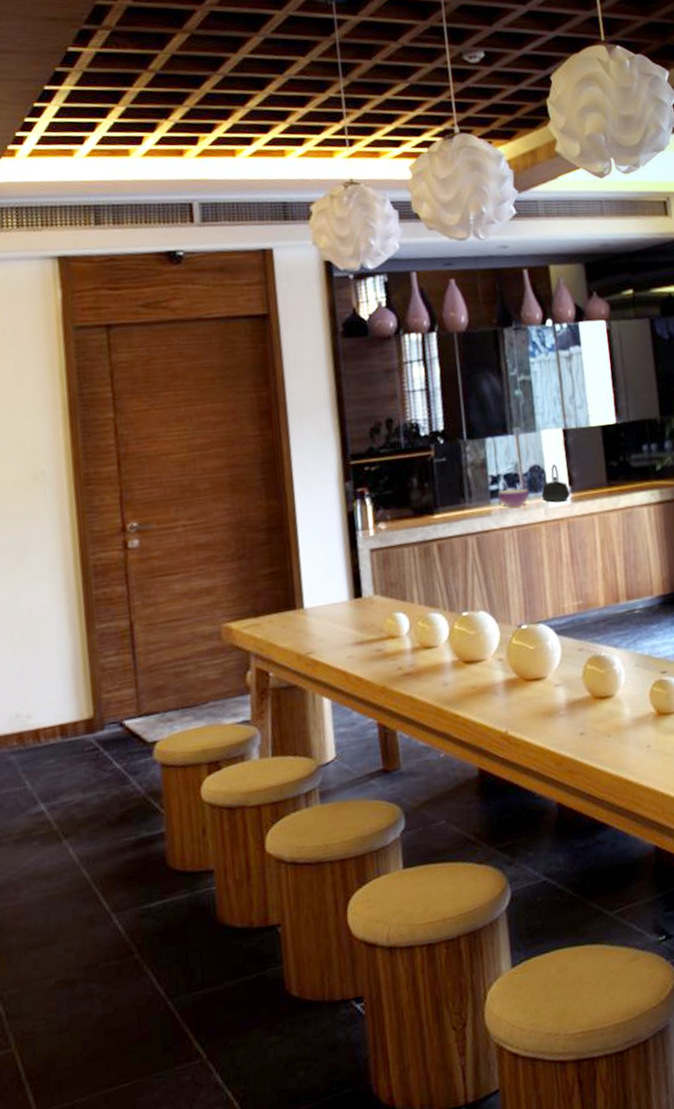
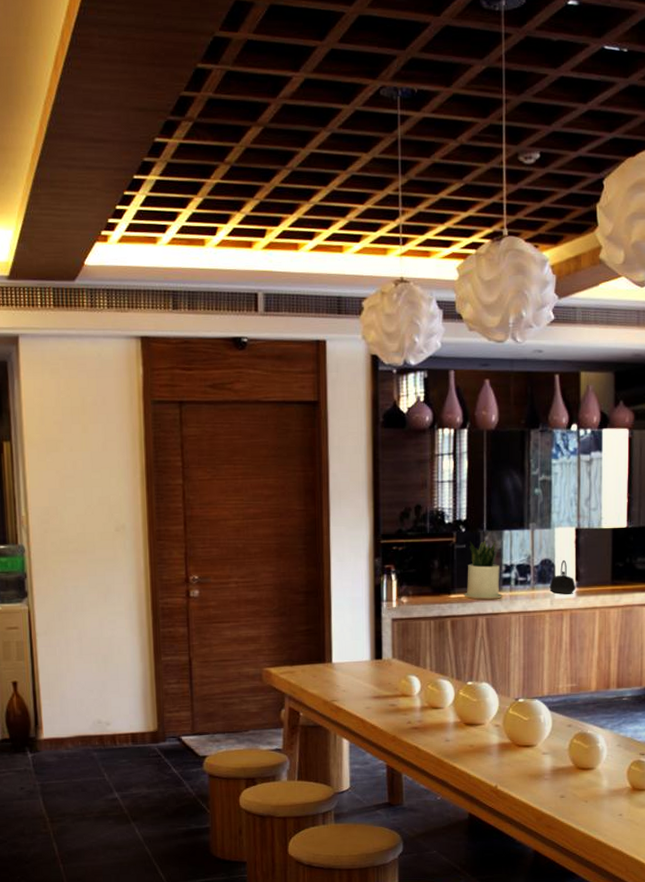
planter: none [449,450,491,518] -> present [464,540,502,600]
bowl: present [497,488,530,510] -> none [509,579,538,596]

